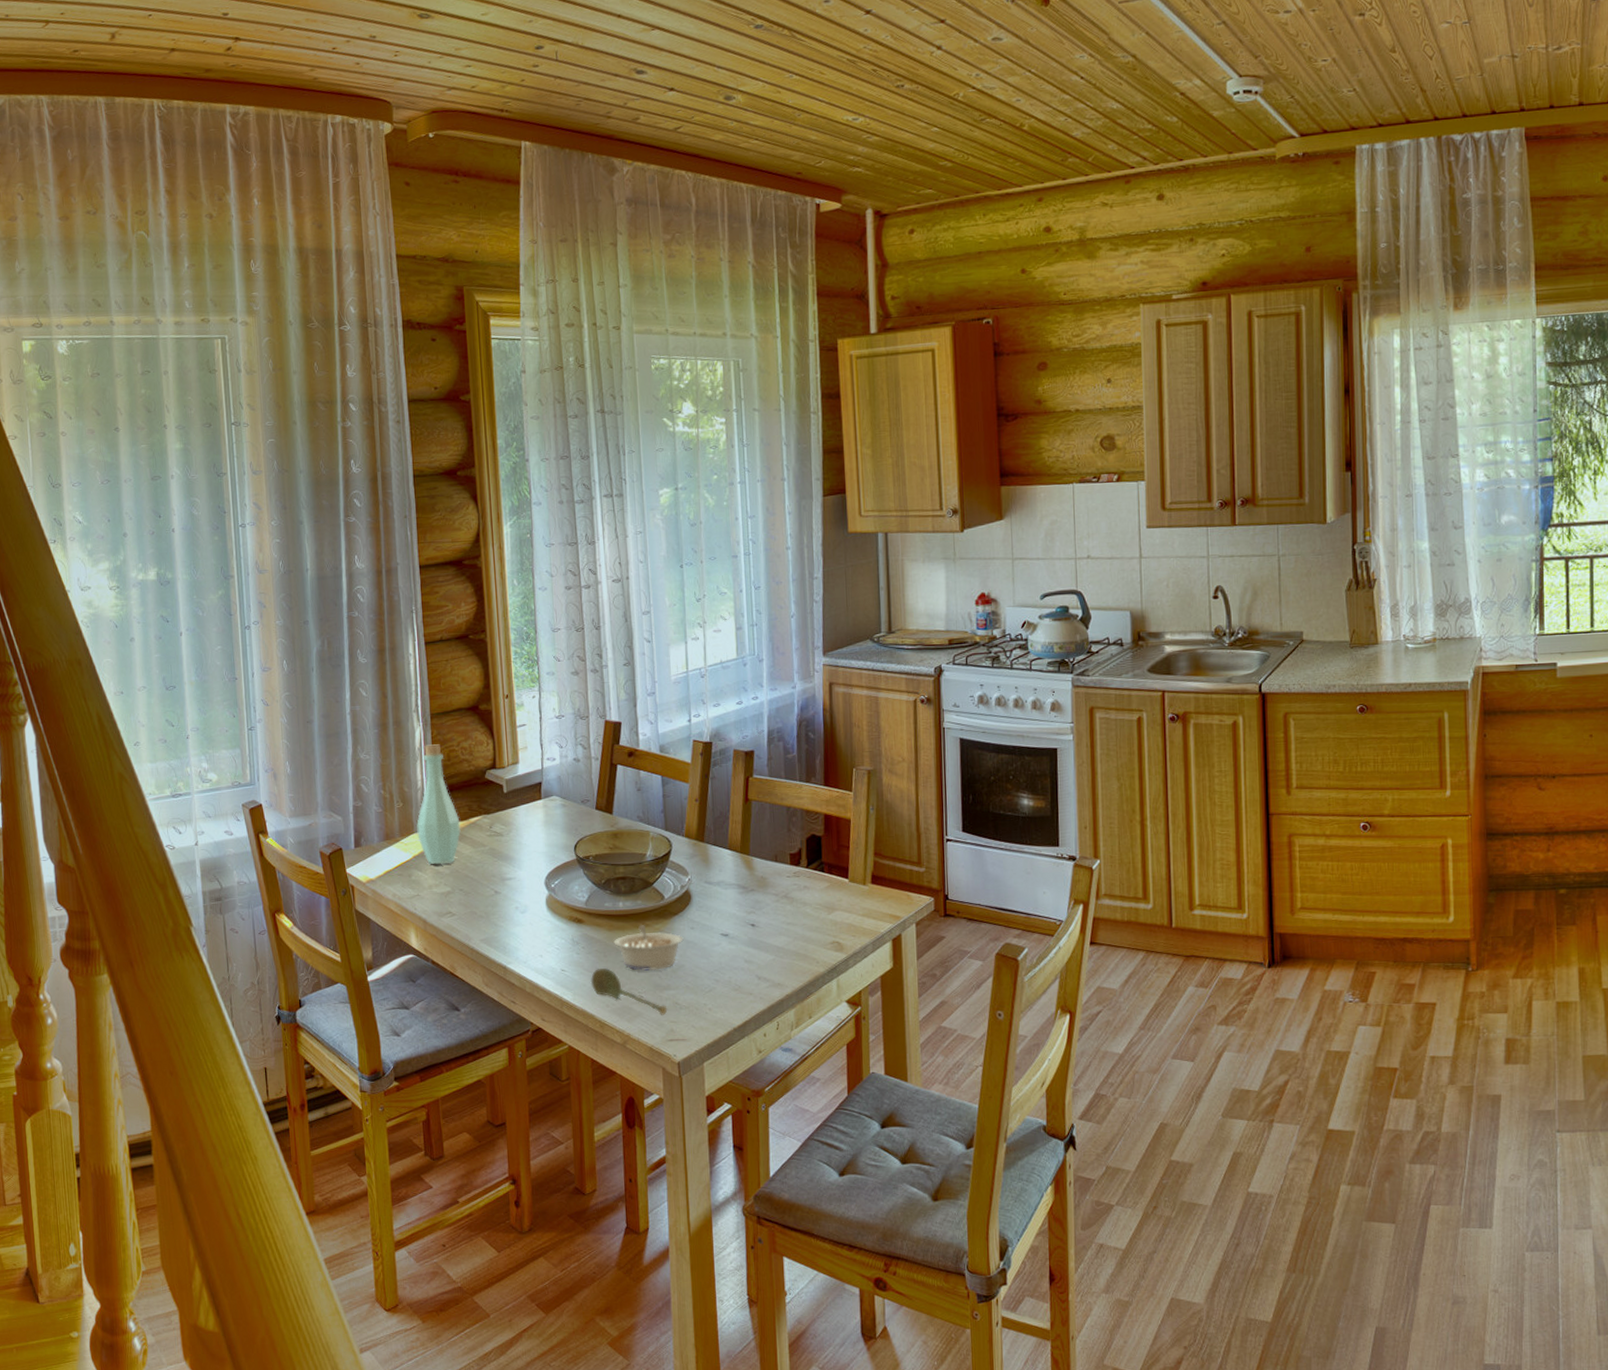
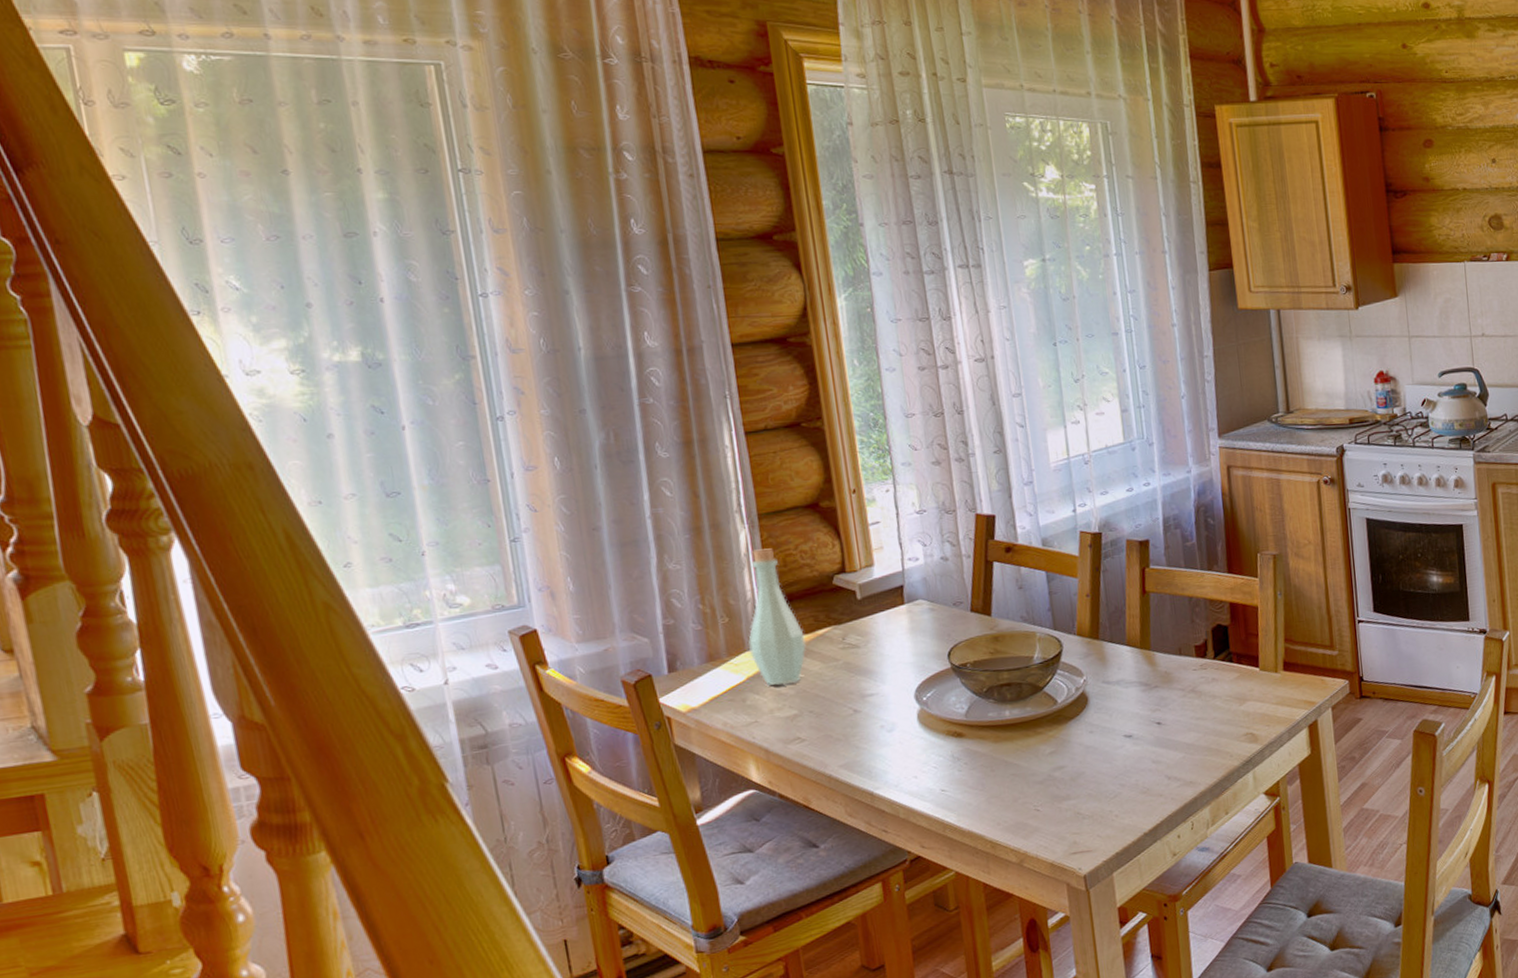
soupspoon: present [590,968,668,1015] -> none [976,784,1069,828]
legume: present [613,924,684,971] -> none [1001,732,1082,783]

